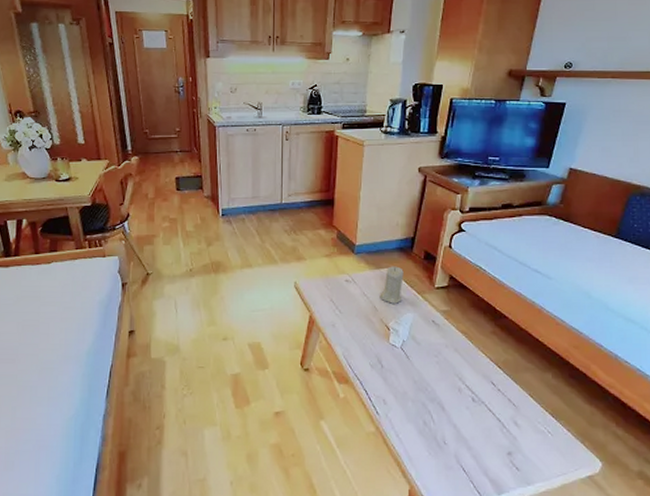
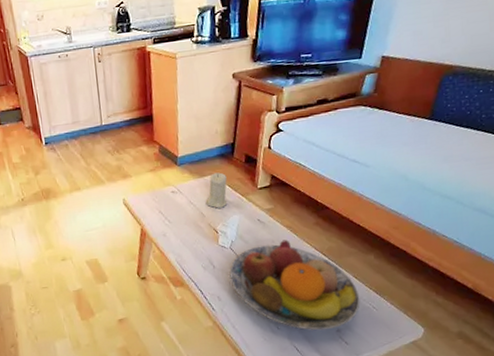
fruit bowl: none [398,346,535,451] -> present [229,239,360,331]

